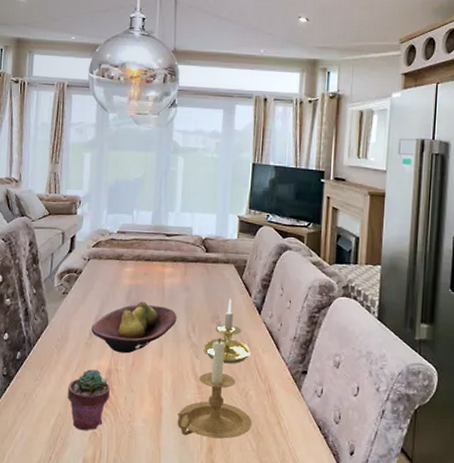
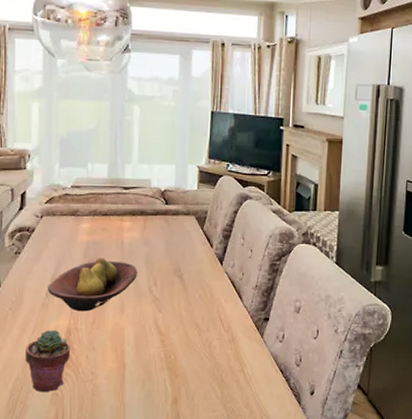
candle holder: present [177,338,252,439] -> none [141,291,216,389]
candle holder: present [204,299,251,364] -> none [166,251,214,316]

